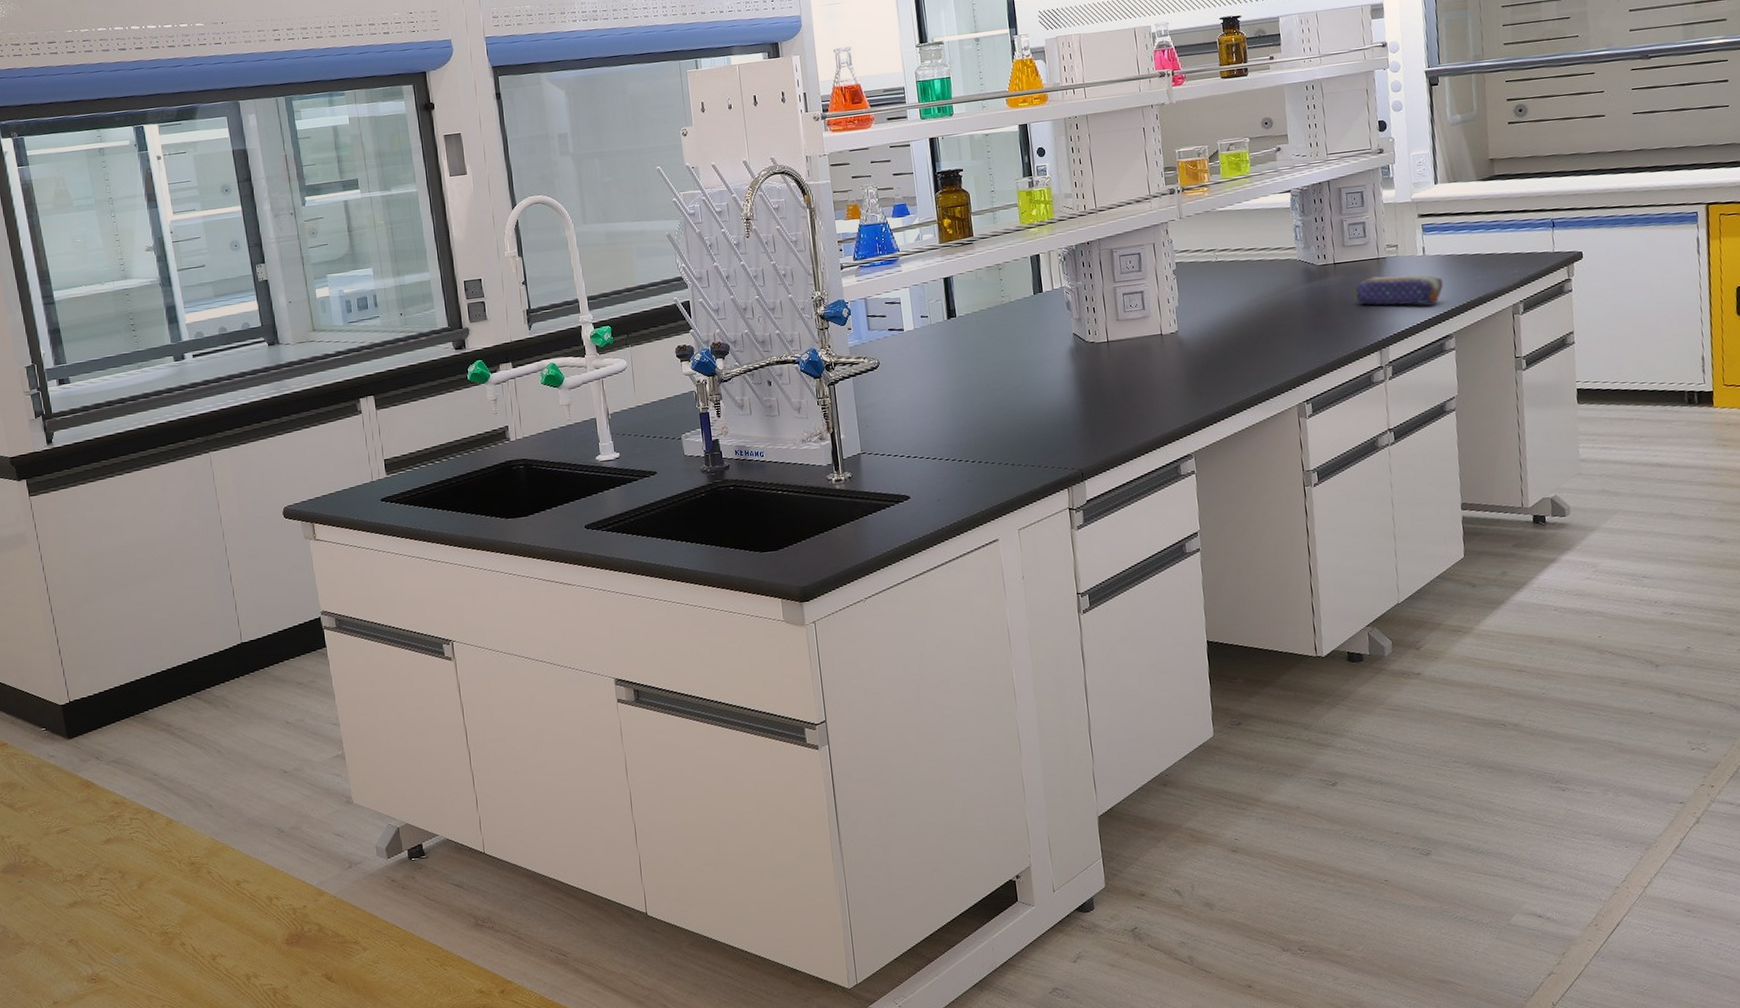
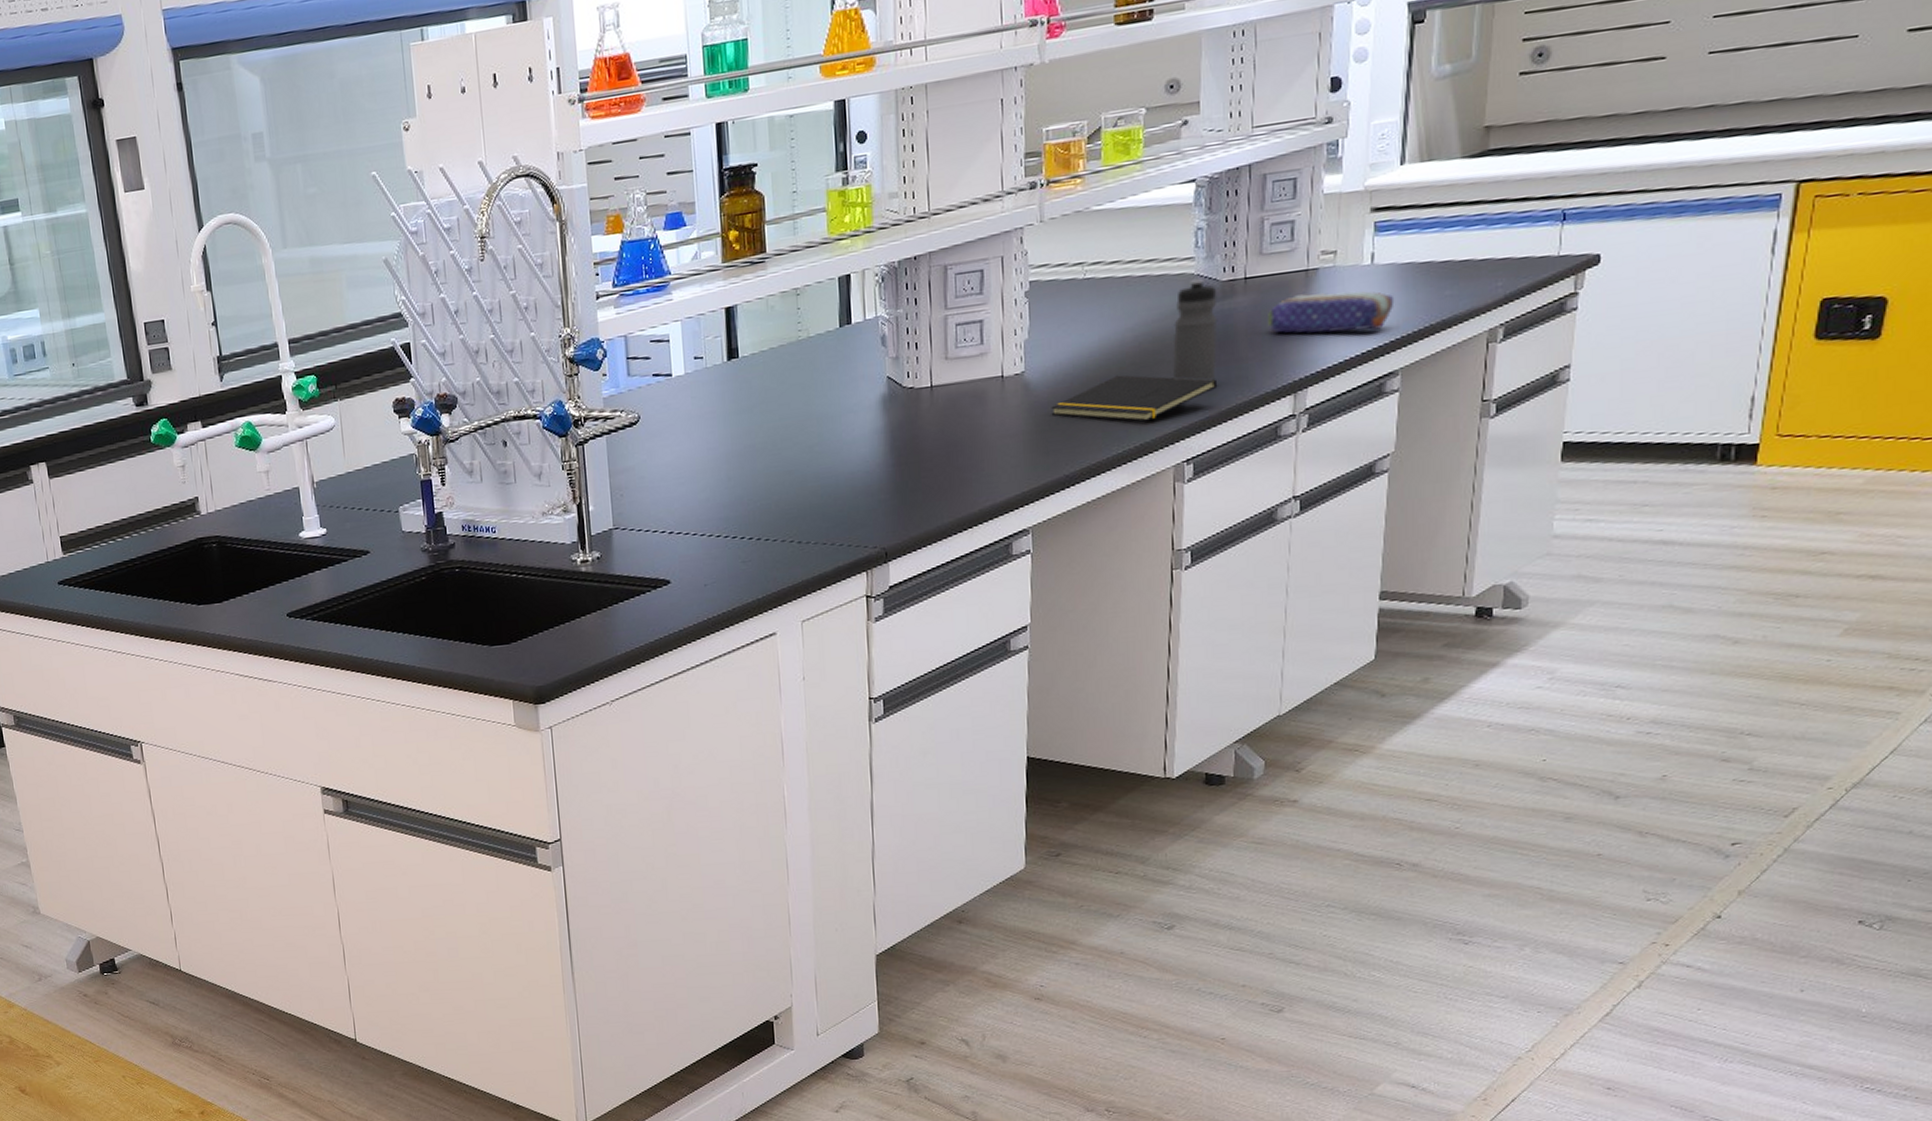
notepad: none [1200,334,1323,371] -> present [1051,375,1218,422]
water bottle: none [1286,263,1321,340] -> present [1172,279,1218,381]

